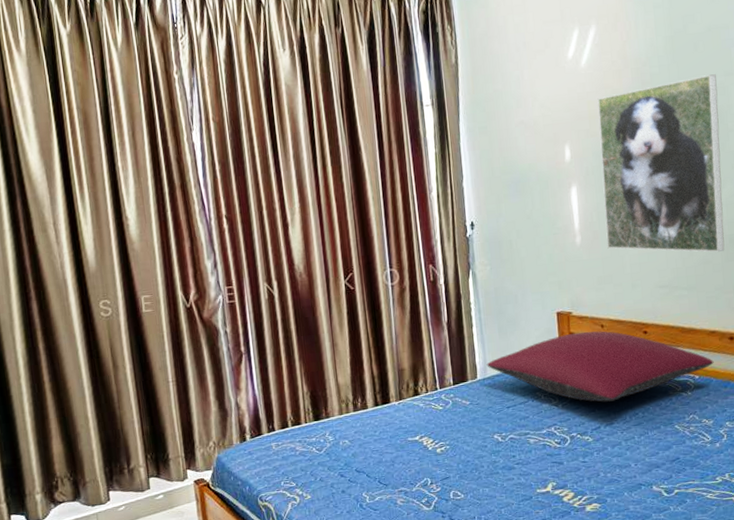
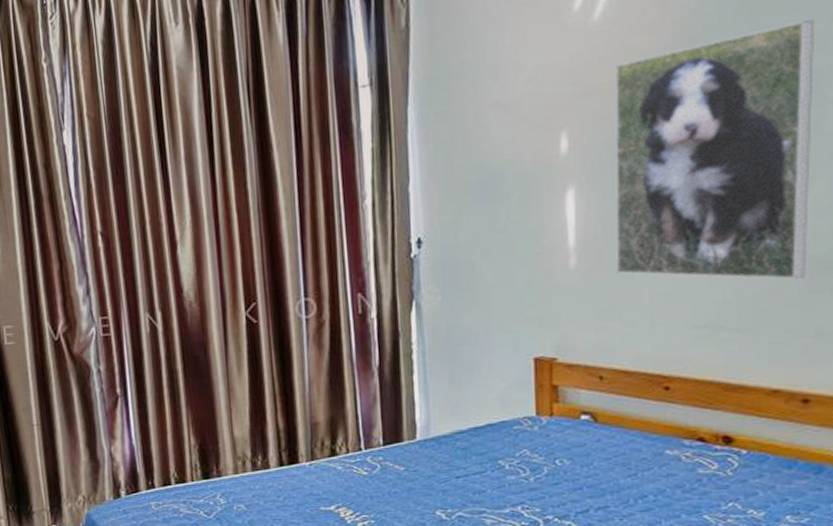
pillow: present [486,331,714,402] -> none [430,384,774,478]

